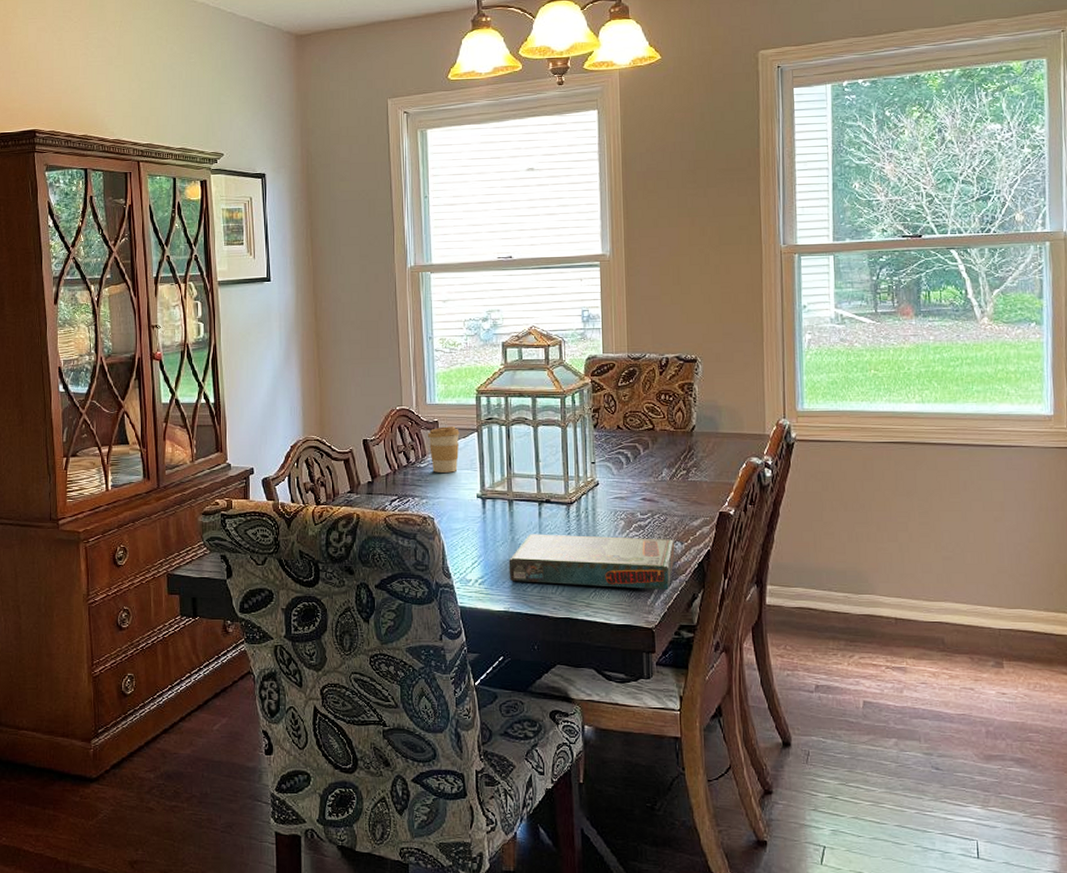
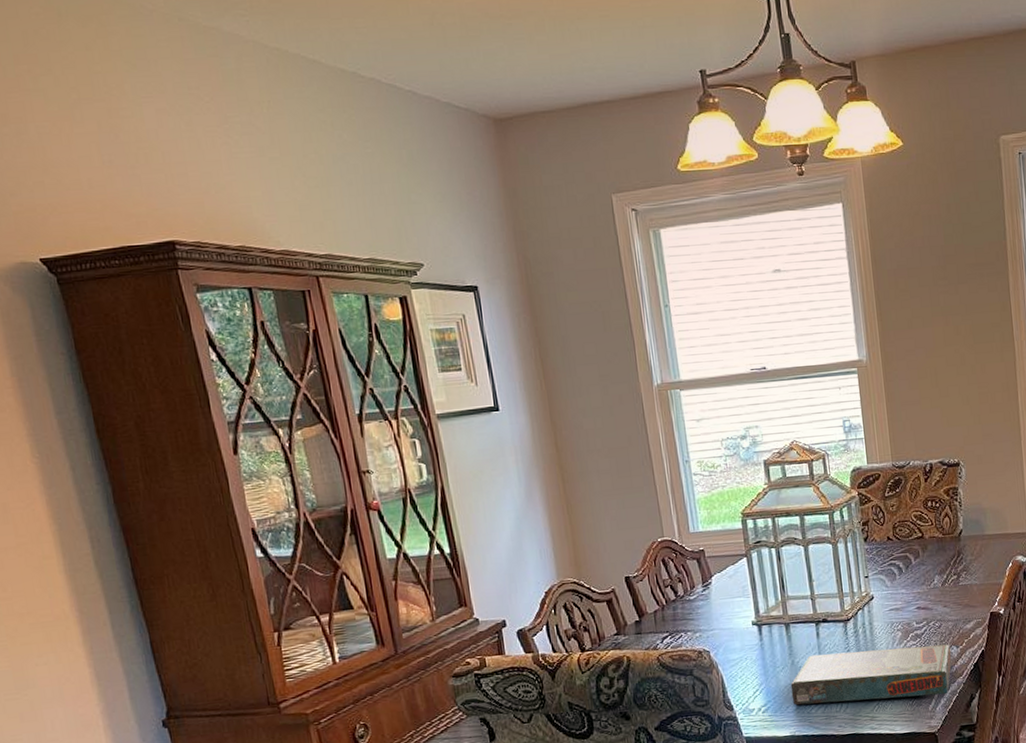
coffee cup: present [427,426,460,473] -> none [694,553,730,604]

